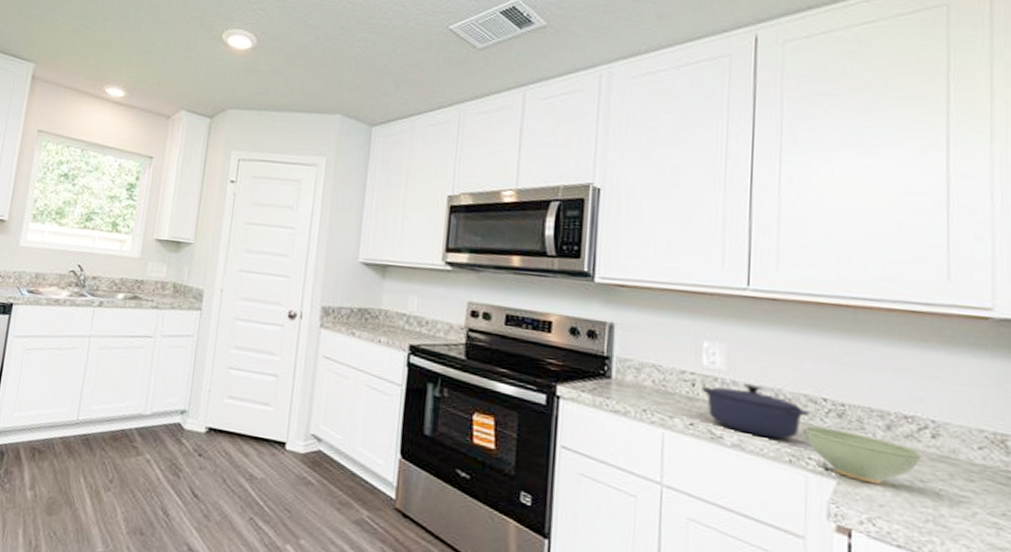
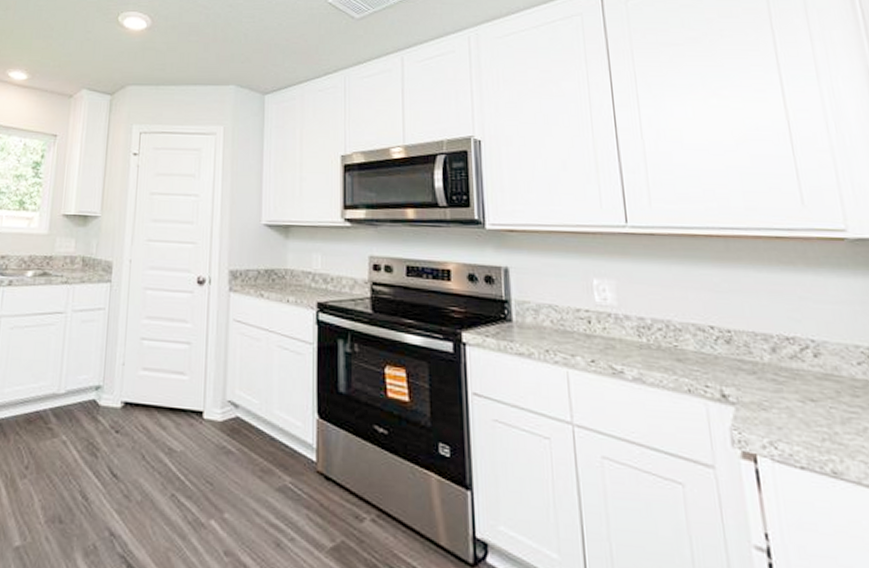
cooking pot: present [702,383,810,440] -> none [597,316,701,370]
bowl: present [802,425,924,485] -> none [695,353,810,408]

